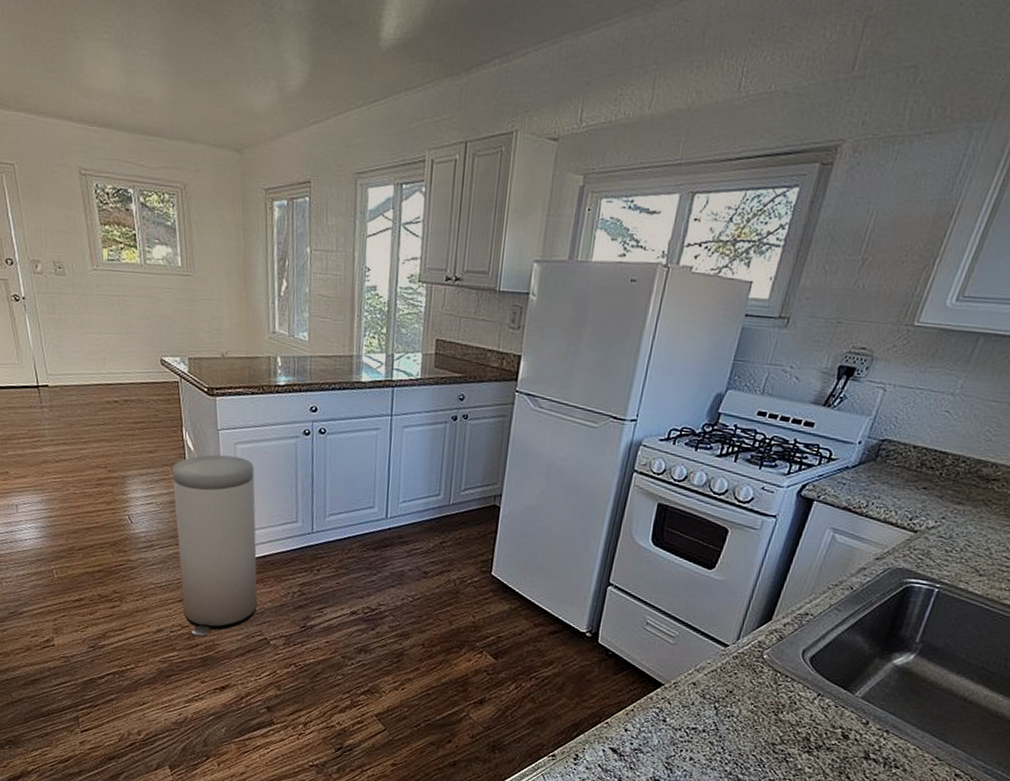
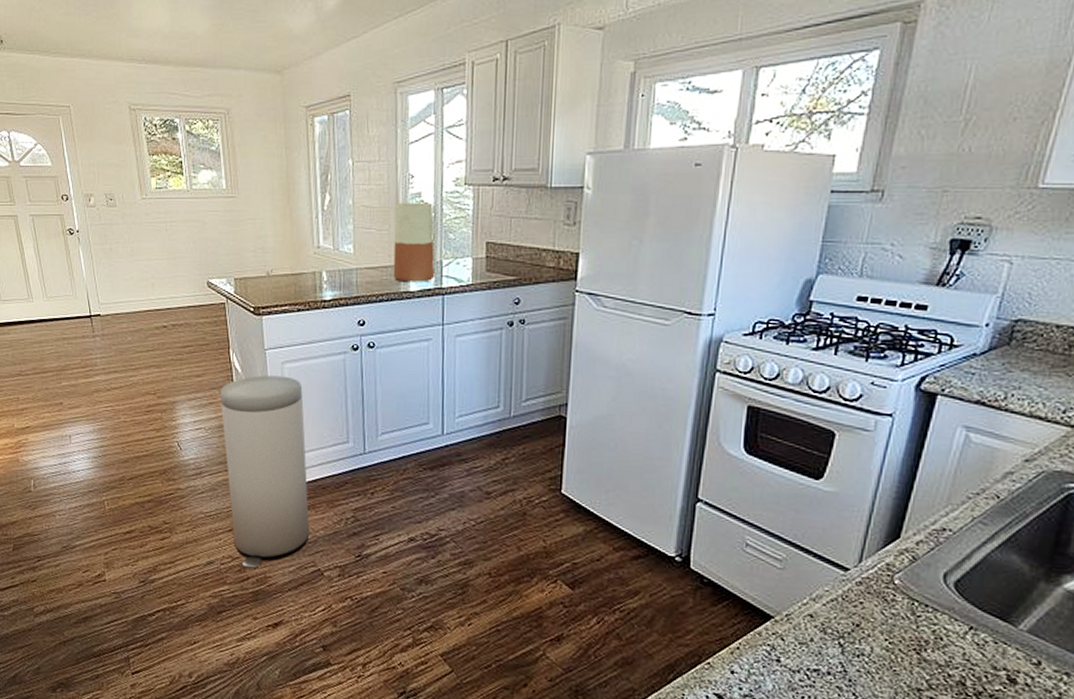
vase: none [346,294,388,374] -> present [393,202,435,283]

